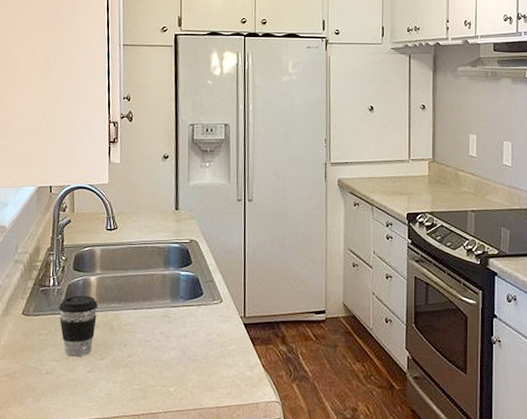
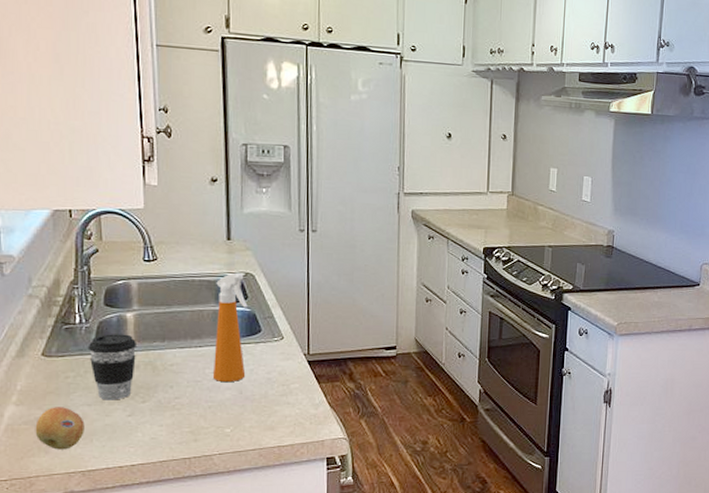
fruit: none [12,361,53,402] -> present [35,407,85,450]
spray bottle: none [160,239,192,343] -> present [212,272,248,383]

